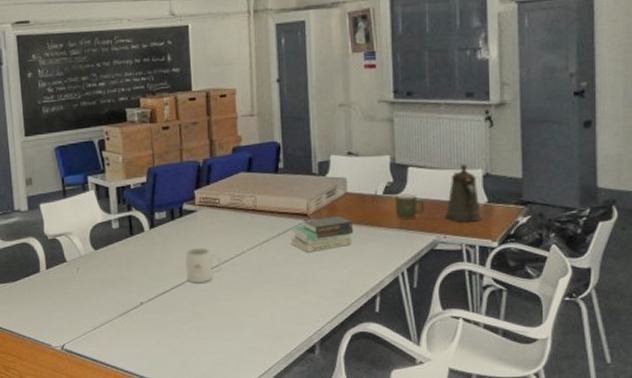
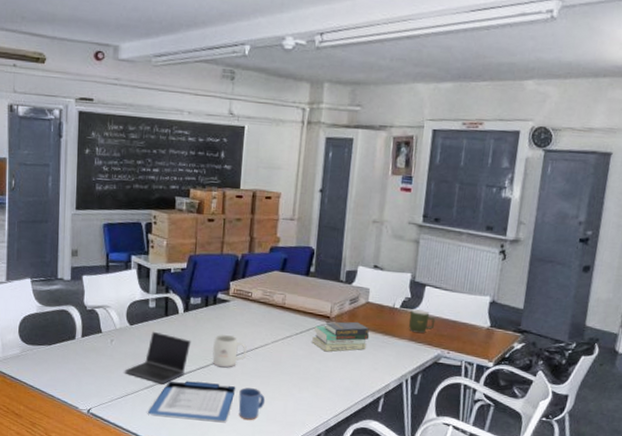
laptop computer: none [94,253,162,310] -> present [124,331,192,384]
clipboard: none [125,301,216,344] -> present [148,381,236,421]
mug: none [220,302,250,337] -> present [238,387,266,420]
coffee pot: present [445,163,482,222] -> none [452,289,484,343]

